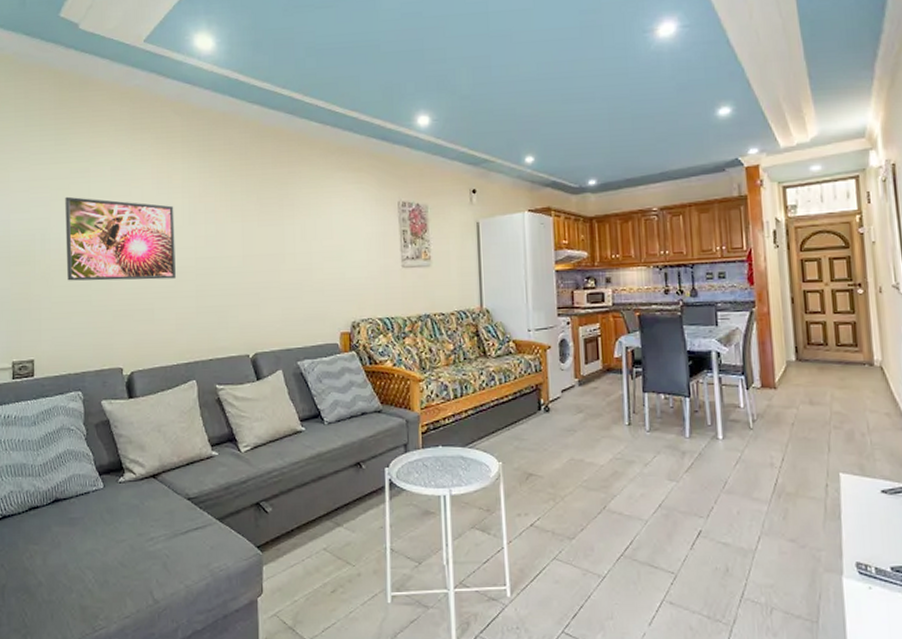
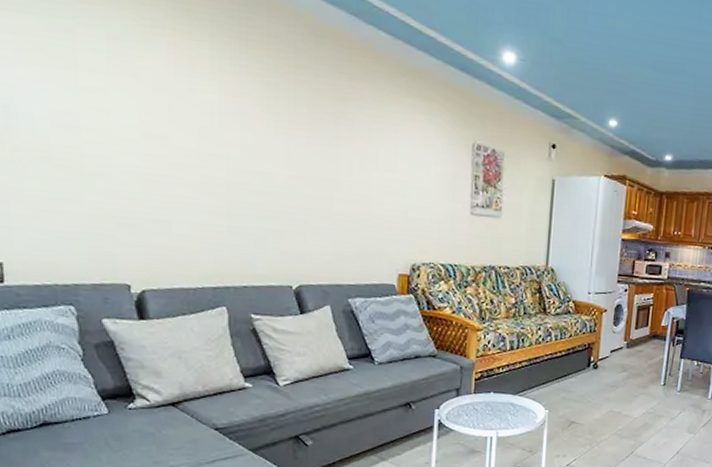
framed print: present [65,196,176,281] -> none [38,61,201,190]

